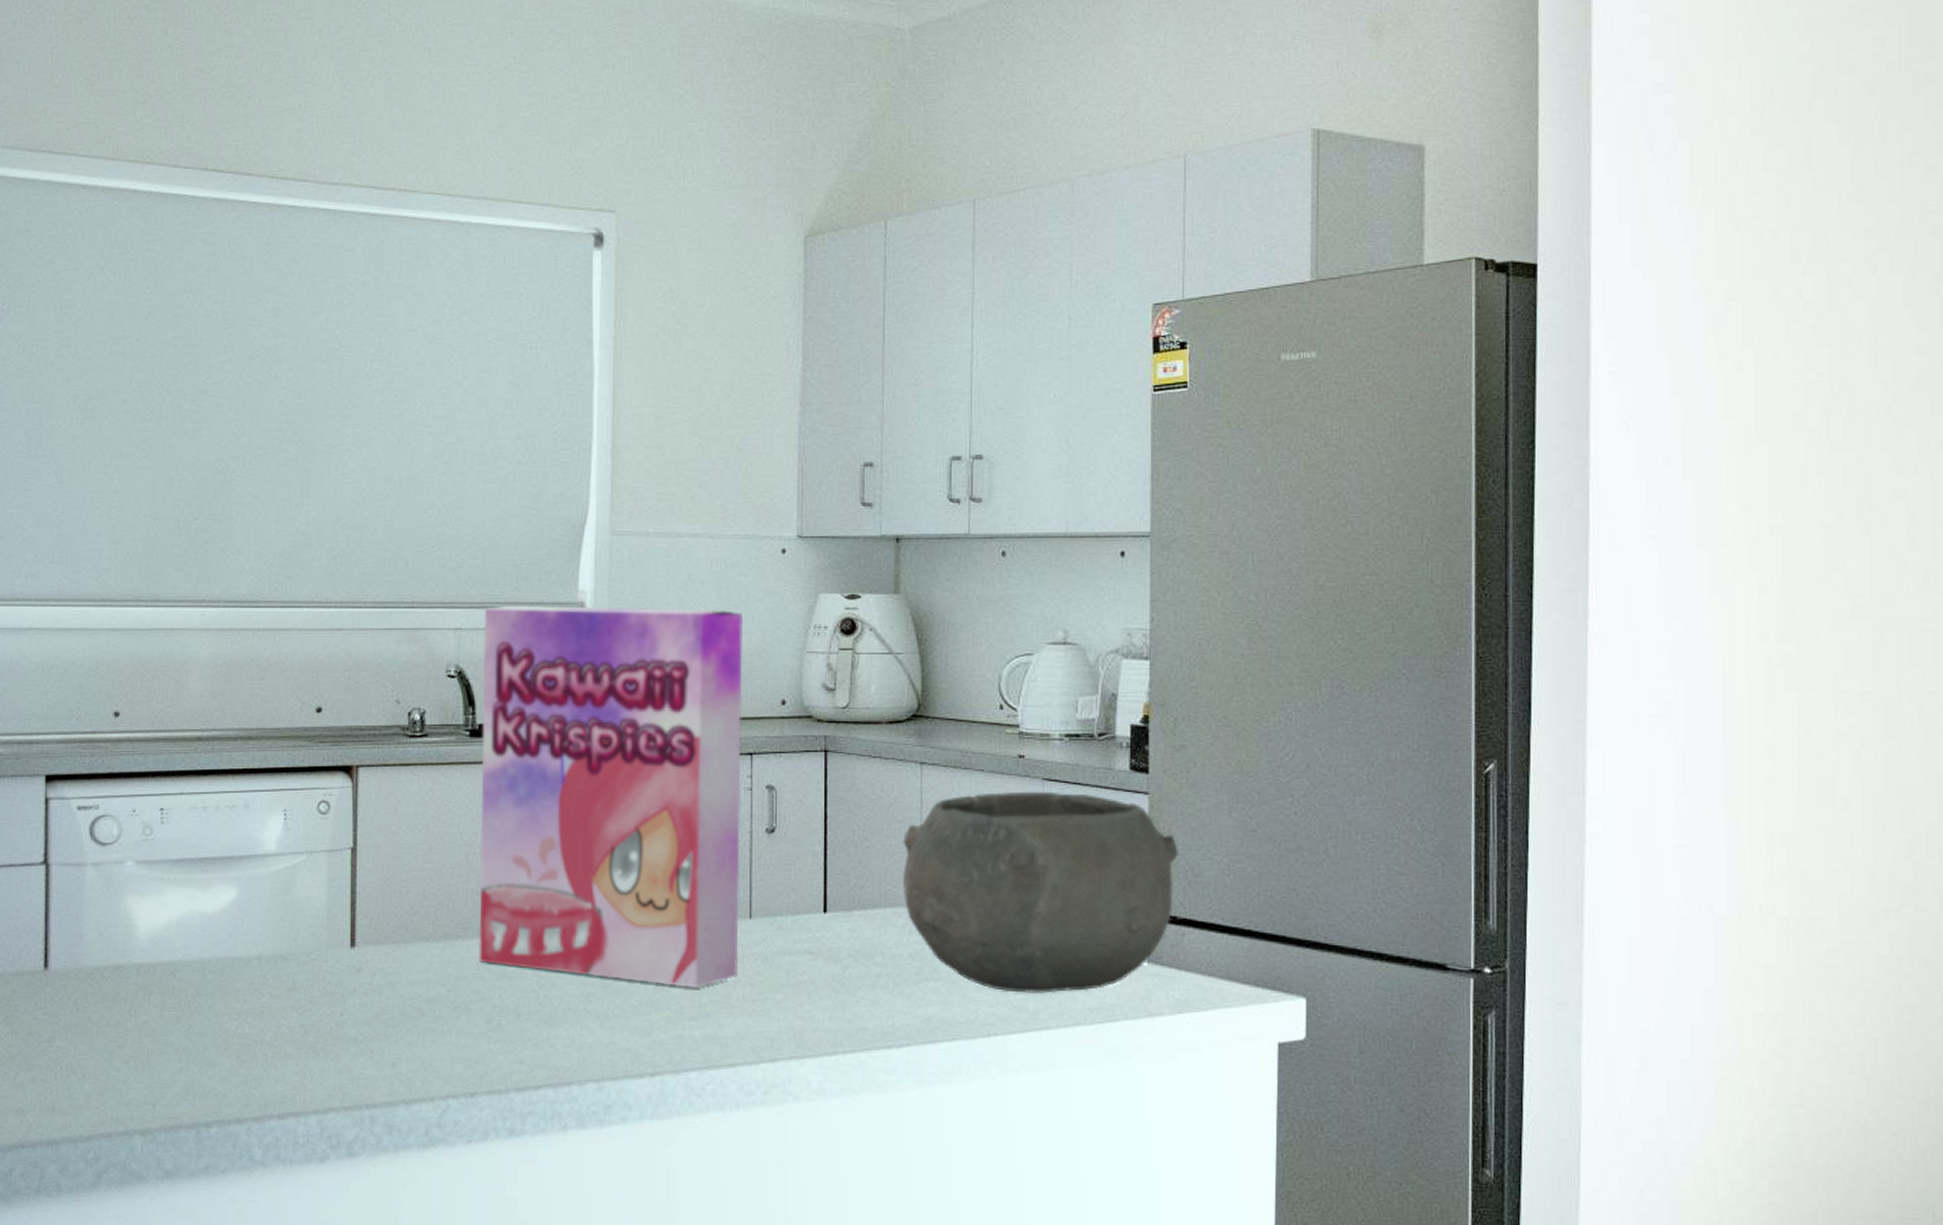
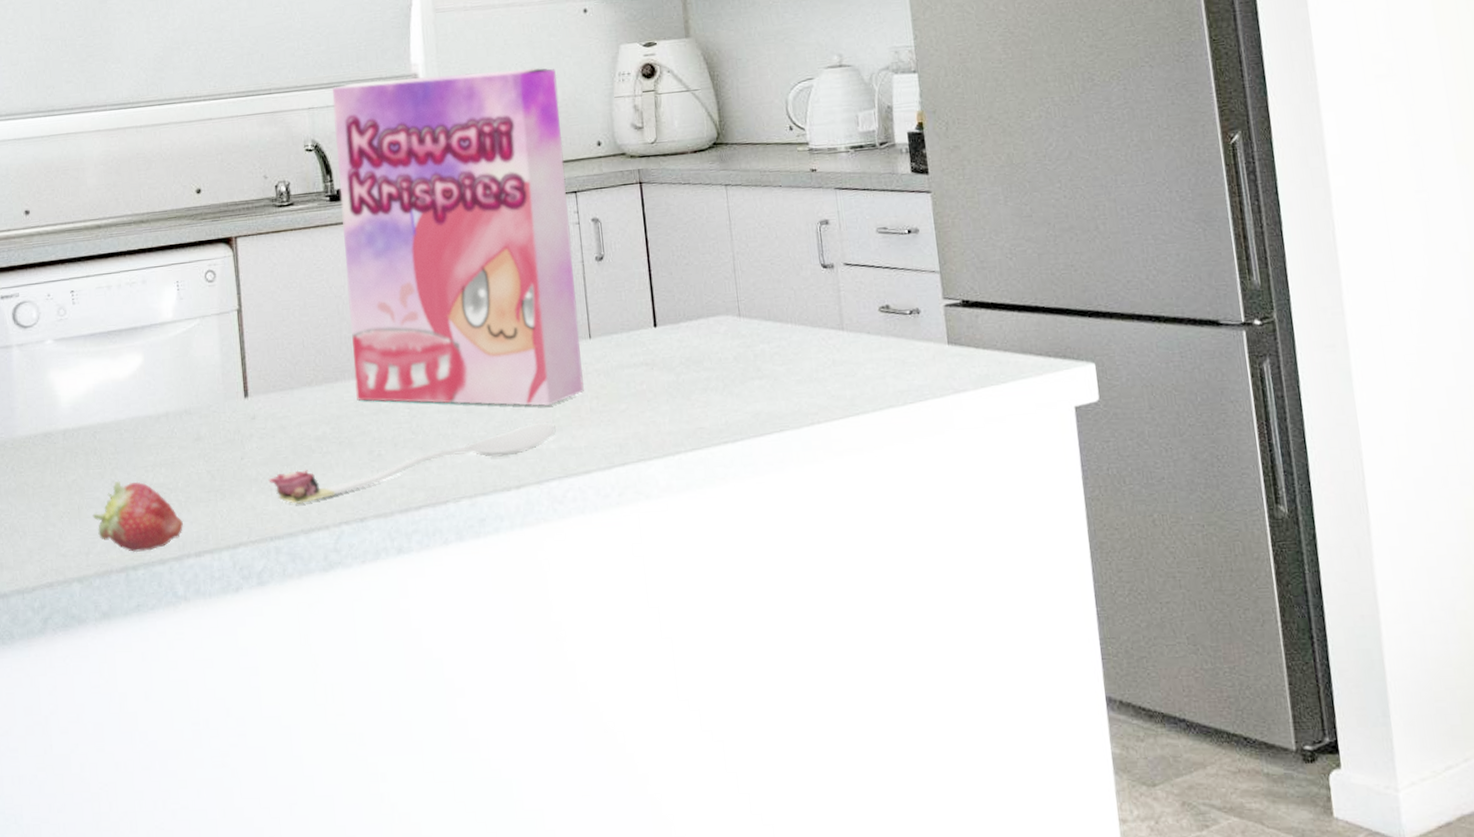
fruit: none [164,1027,267,1109] -> present [92,481,183,553]
spoon: none [370,1005,702,1071] -> present [268,422,557,504]
bowl: present [903,791,1180,993] -> none [717,198,965,384]

